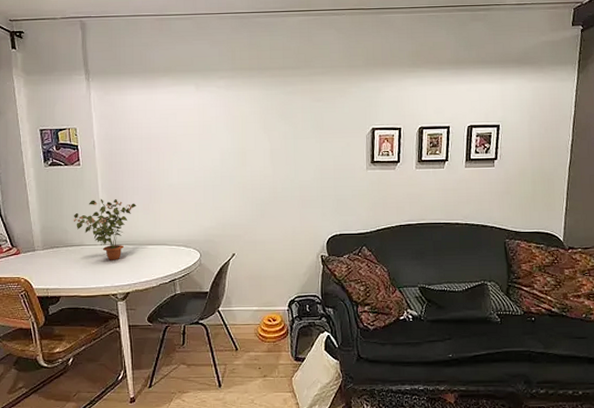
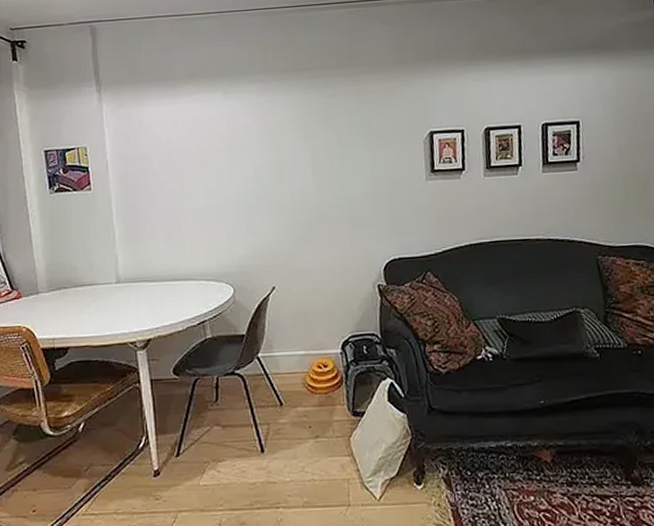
potted plant: present [73,198,136,260] -> none [83,228,157,301]

